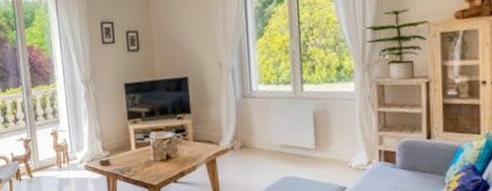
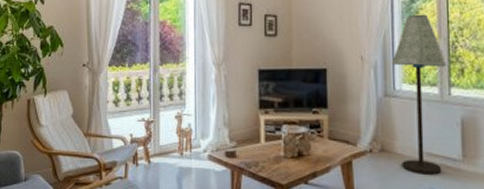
floor lamp: none [247,17,299,165] -> present [391,14,447,175]

